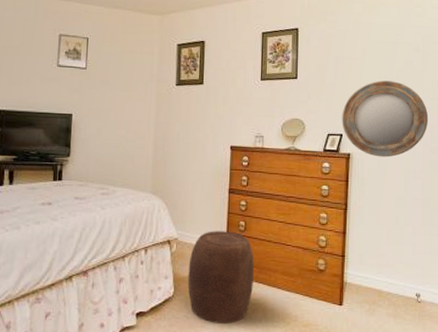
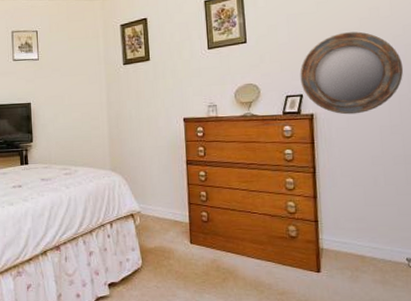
stool: present [188,231,254,323] -> none [153,202,221,292]

